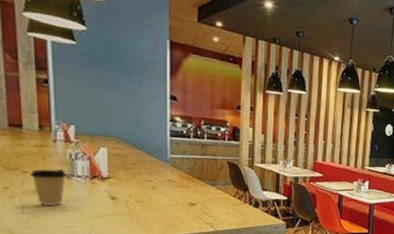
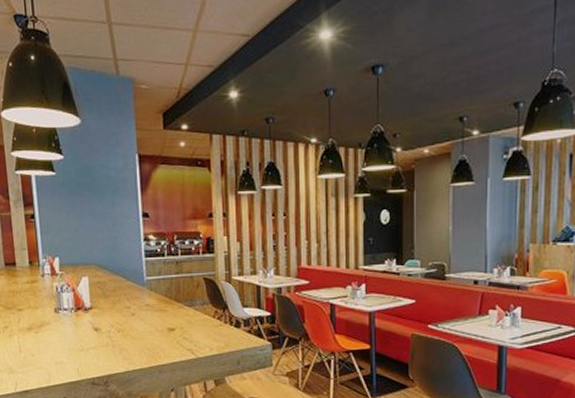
coffee cup: present [30,169,67,206] -> none [24,303,55,343]

